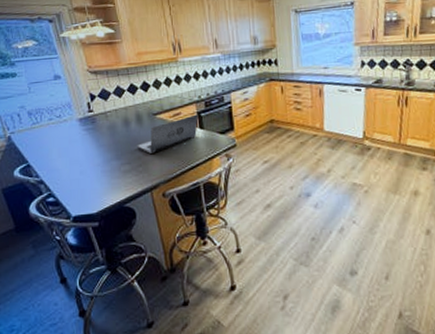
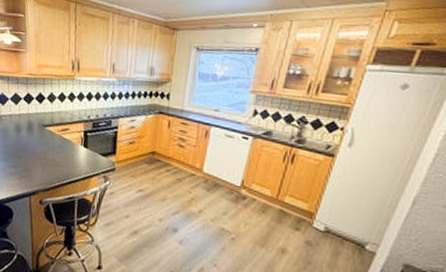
laptop: present [137,114,199,153] -> none [24,132,85,162]

